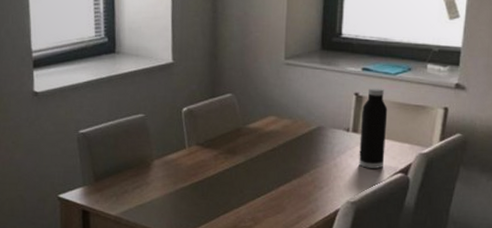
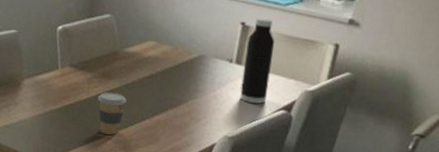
coffee cup: none [224,167,252,207] -> present [97,92,127,135]

